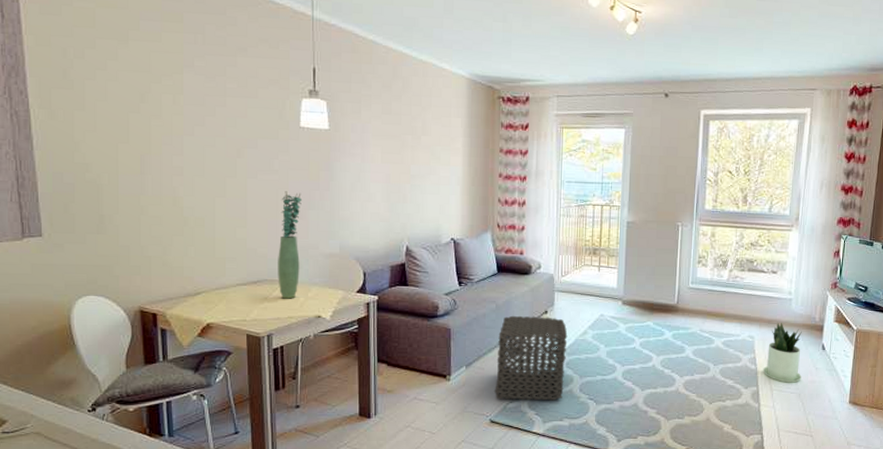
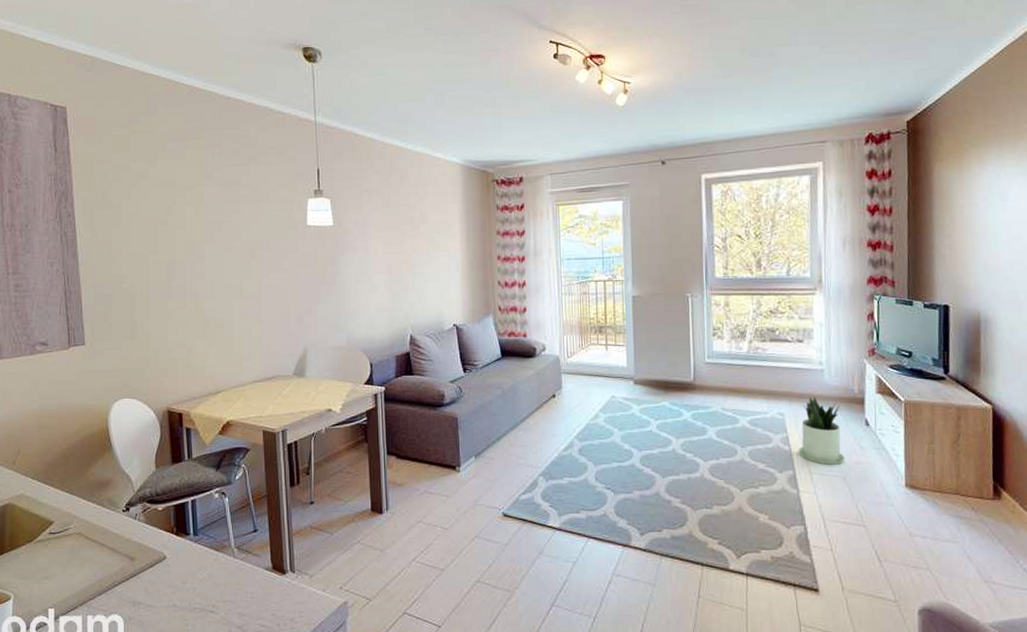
vase: present [278,191,302,299] -> none [290,288,310,394]
pouf: present [493,315,568,401] -> none [504,400,579,491]

